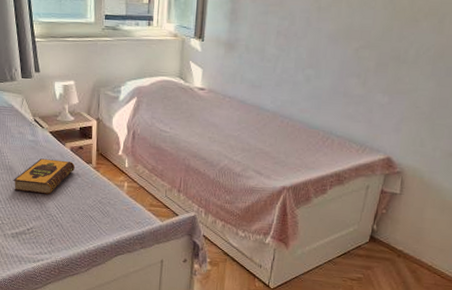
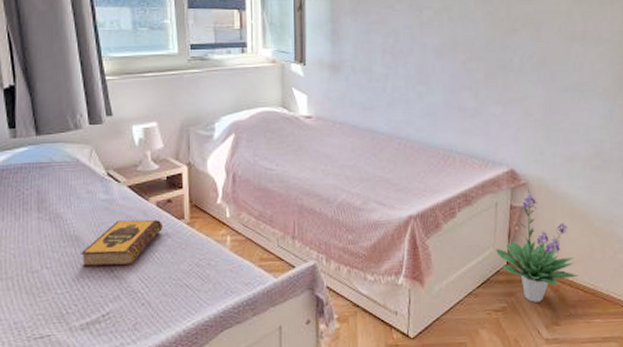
potted plant: none [360,180,439,279] -> present [496,192,579,302]

